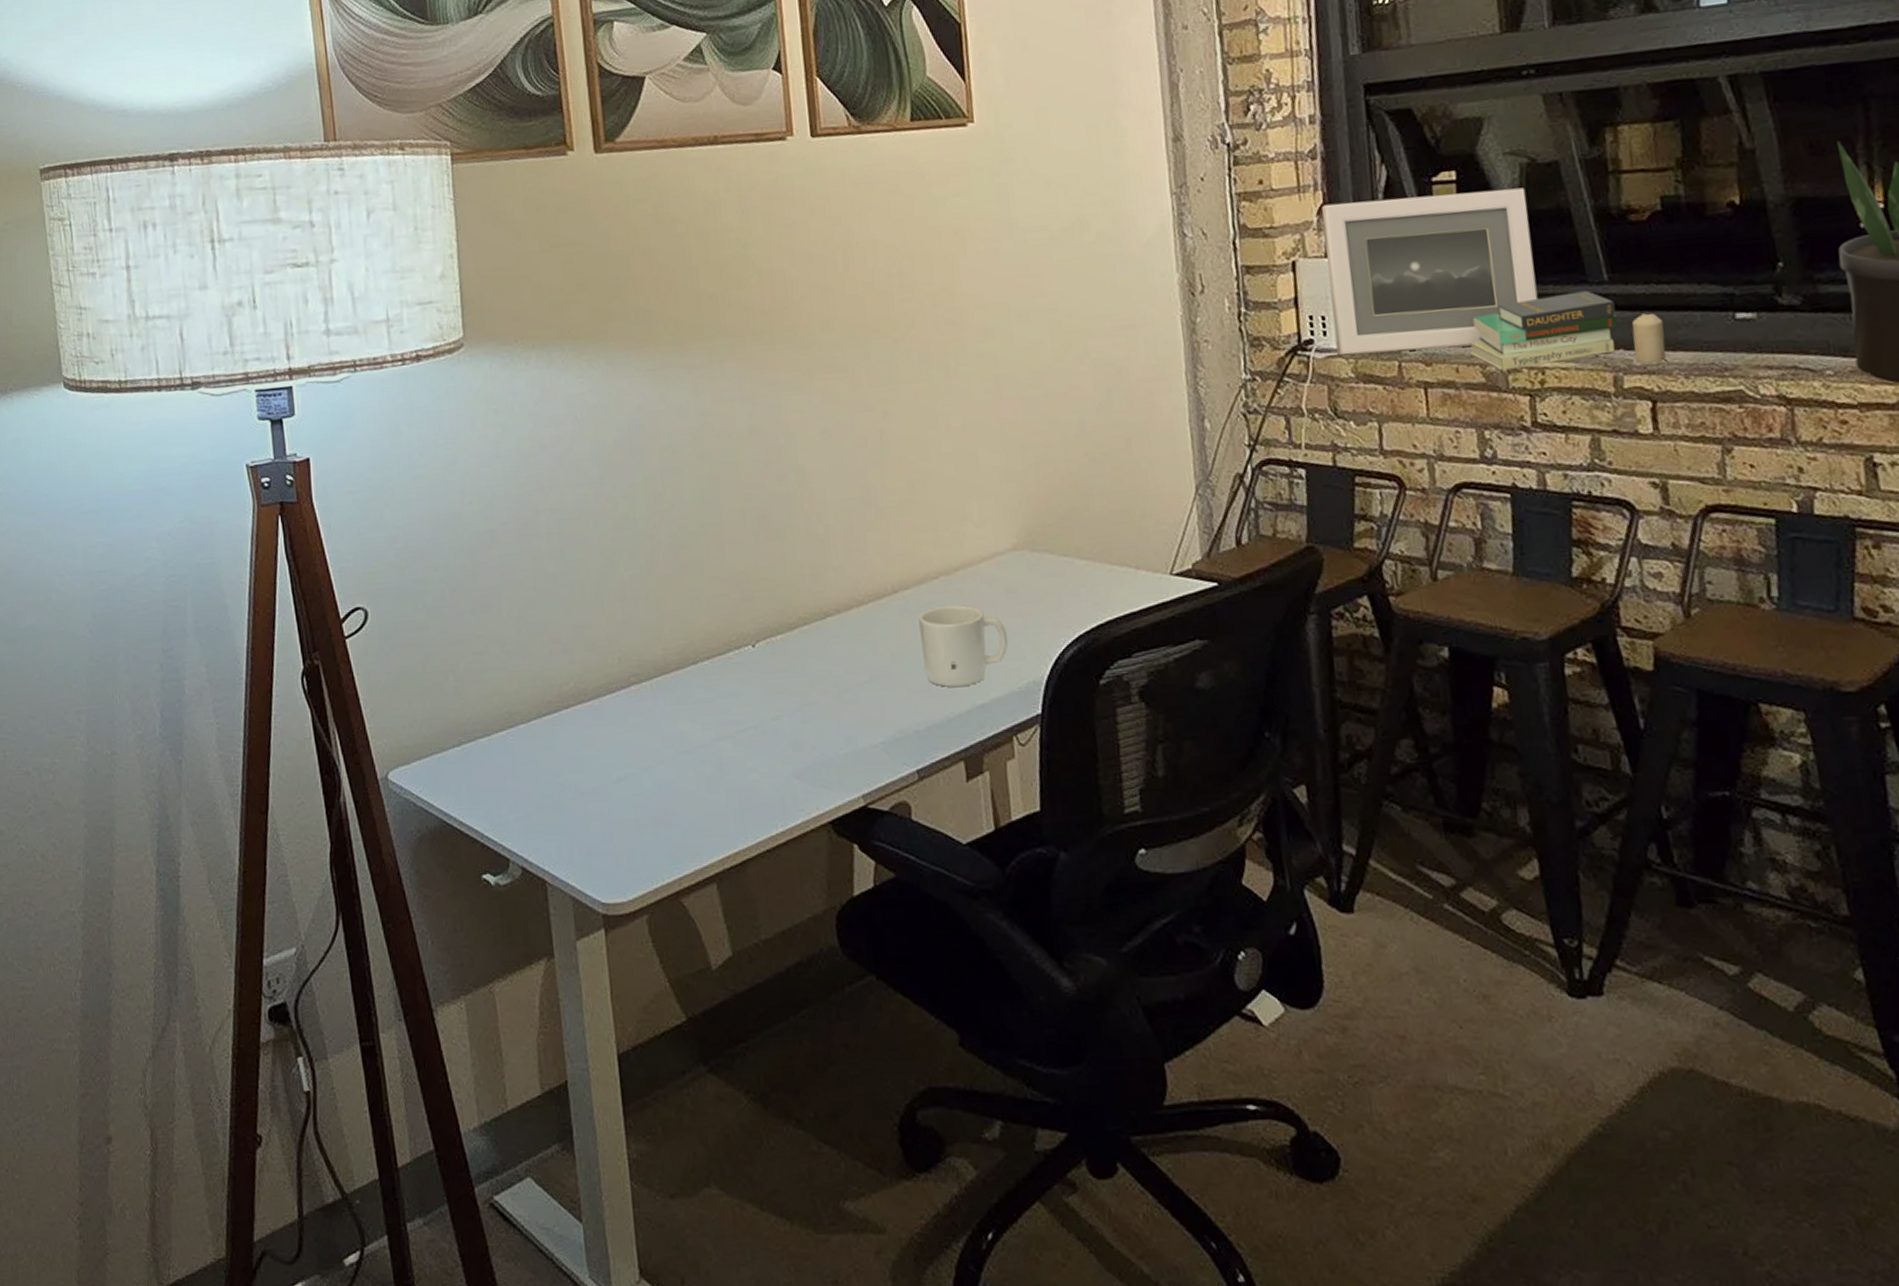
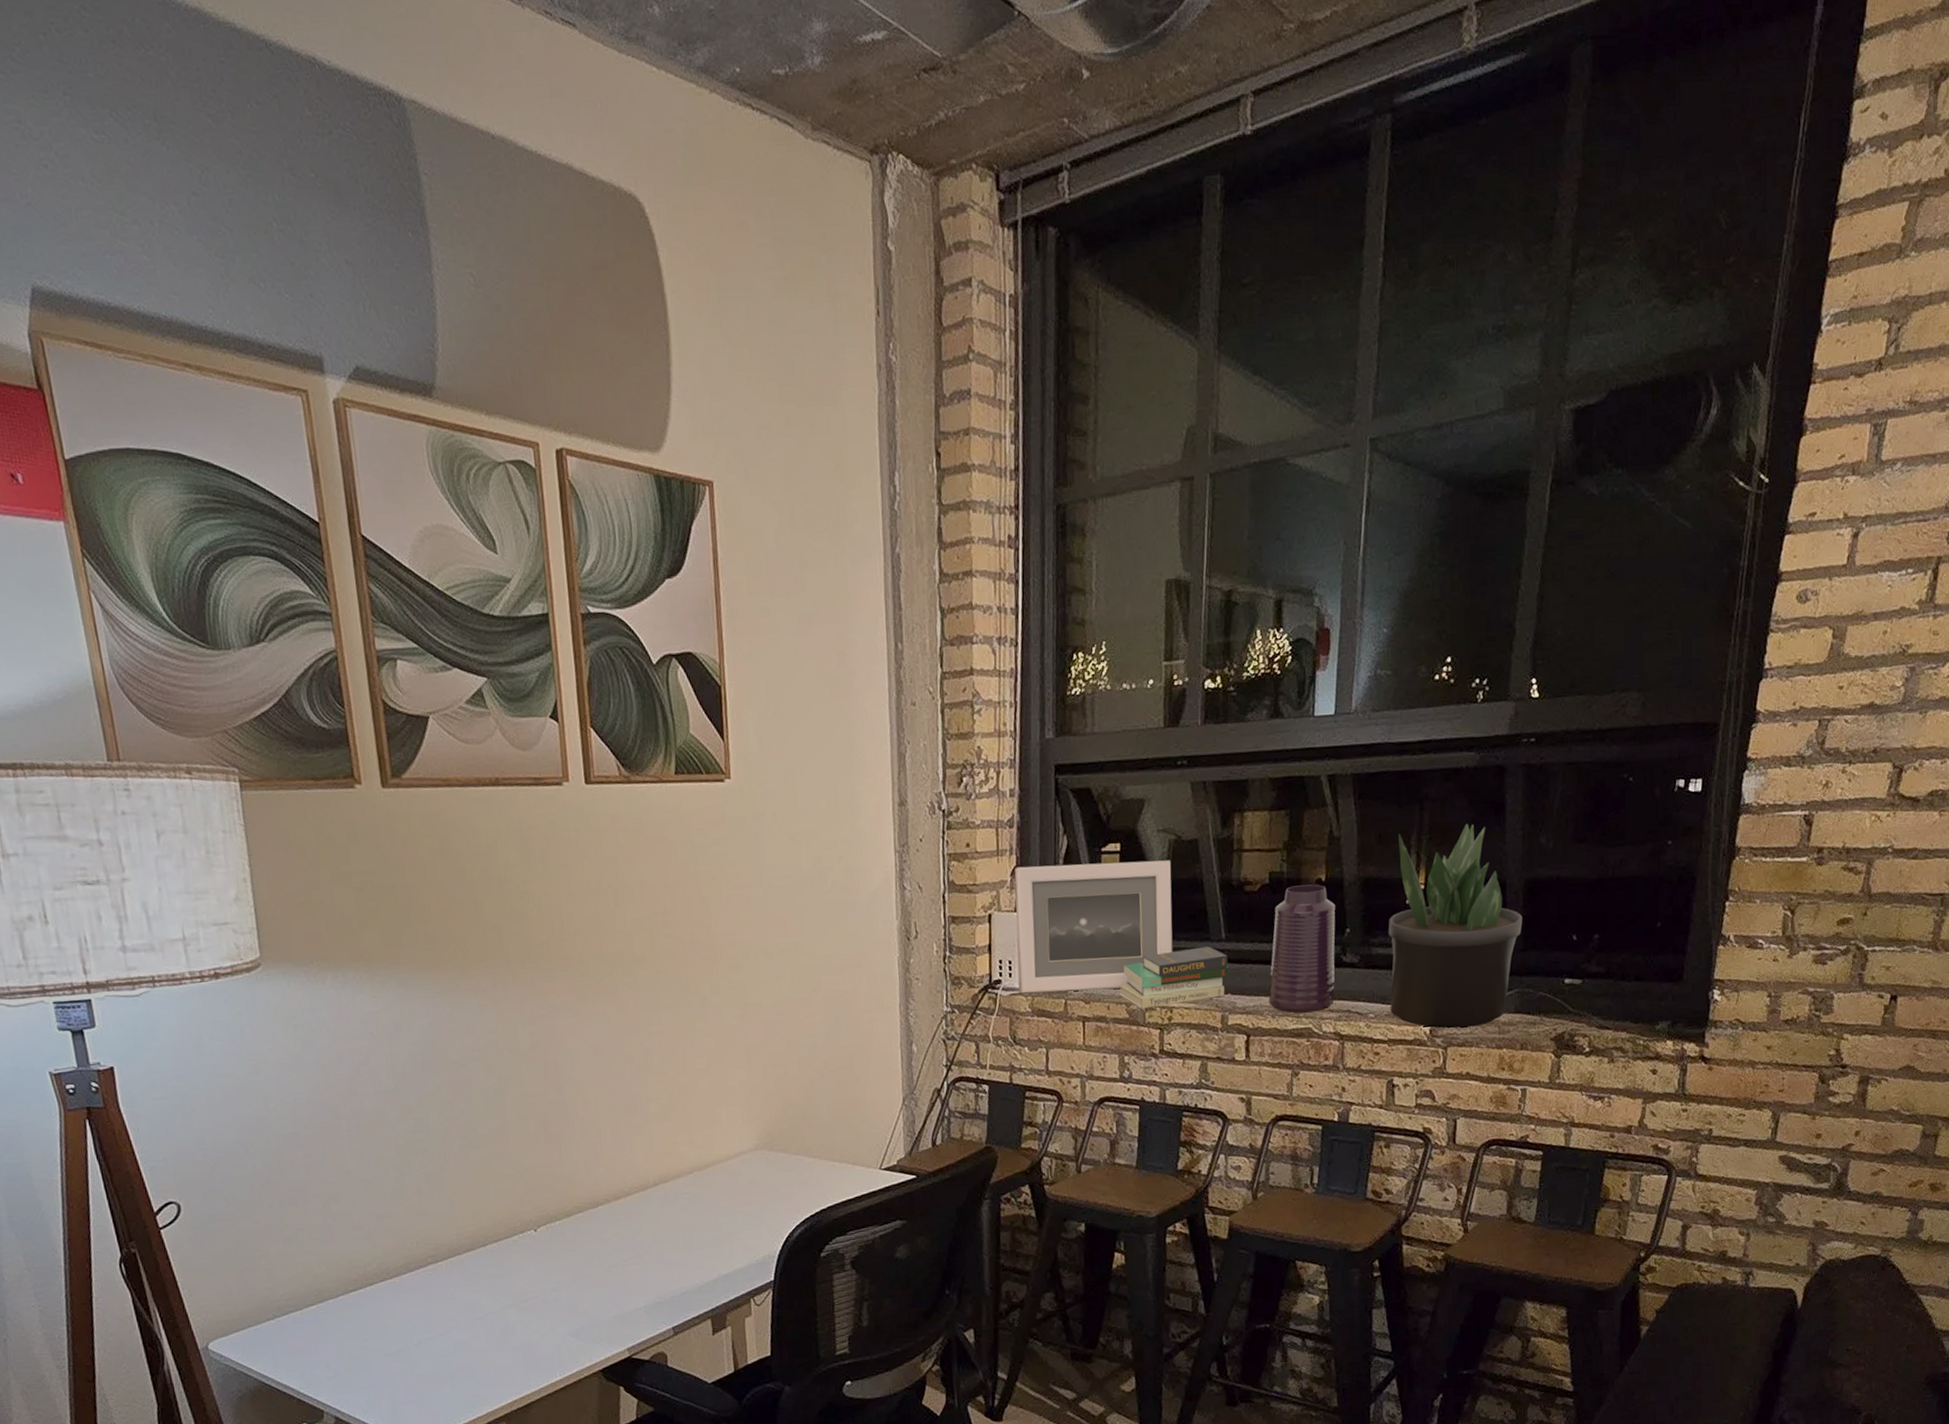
mug: present [918,604,1008,688] -> none [675,1194,749,1262]
candle: present [1631,313,1666,364] -> none [1238,965,1261,1006]
vase: none [1673,208,1772,372] -> present [1268,884,1336,1014]

